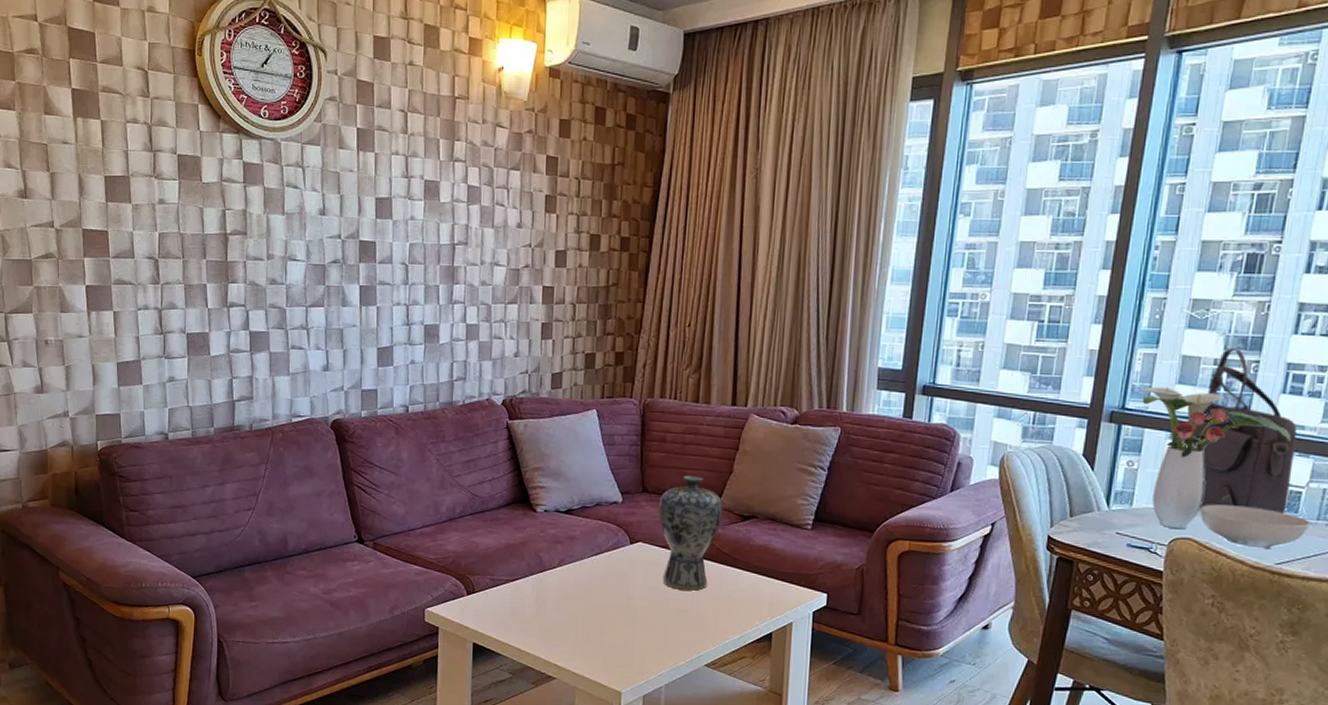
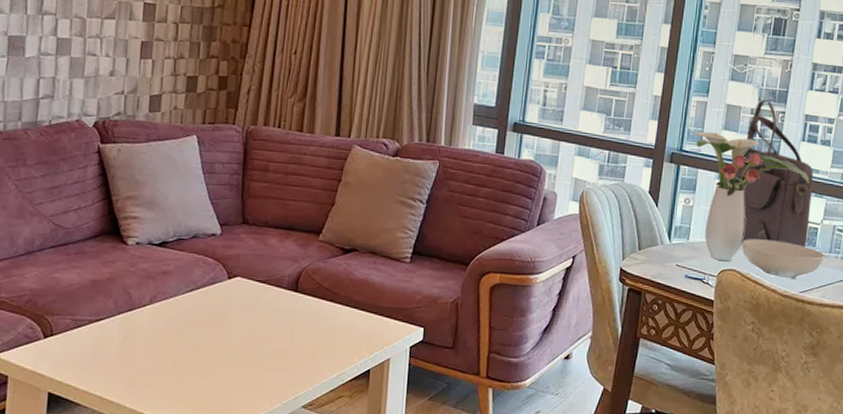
vase: present [658,475,723,591] -> none [258,206,325,328]

